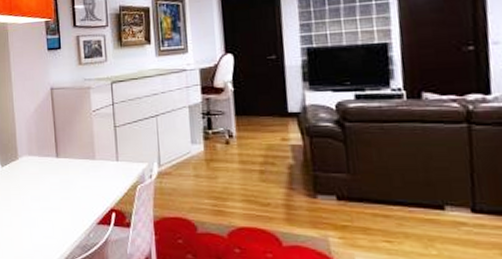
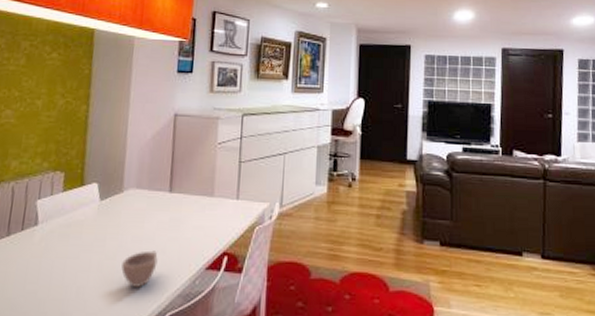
cup: none [26,208,55,239] -> present [121,250,158,287]

